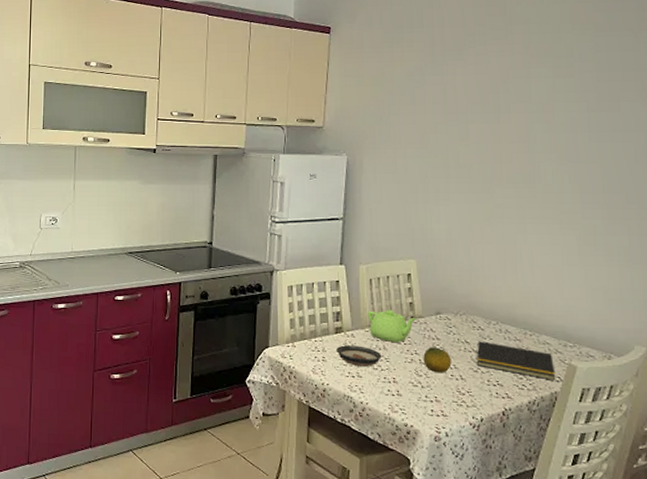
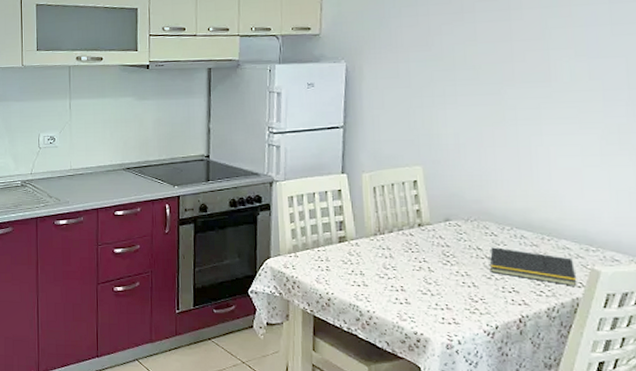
saucer: present [337,345,382,367] -> none [341,254,389,275]
teapot: present [367,310,417,343] -> none [371,218,425,251]
fruit: present [423,347,452,373] -> none [432,254,463,281]

